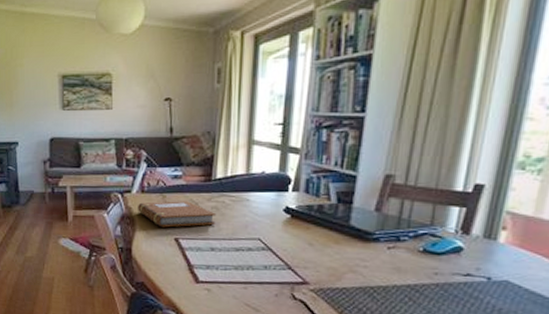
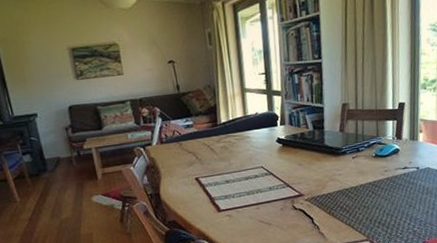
notebook: present [138,201,217,228] -> none [159,145,227,171]

